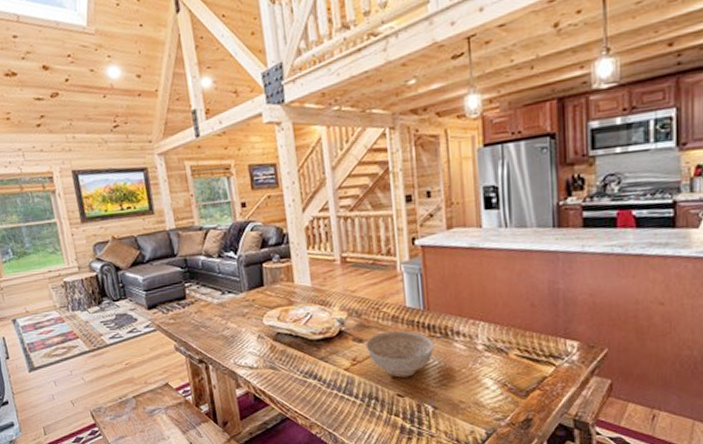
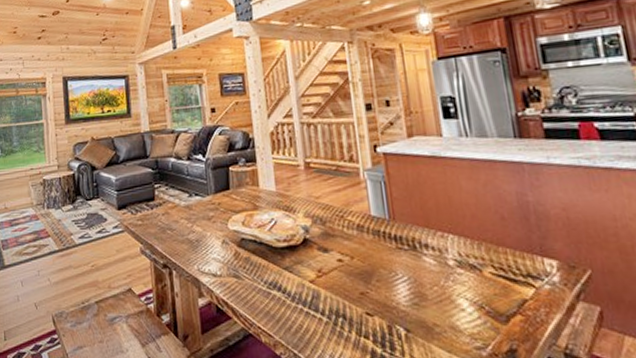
decorative bowl: present [365,330,434,378] -> none [331,241,402,293]

